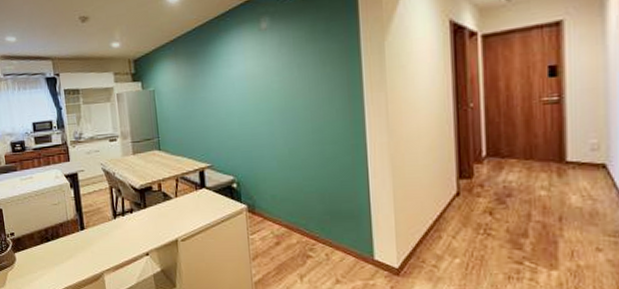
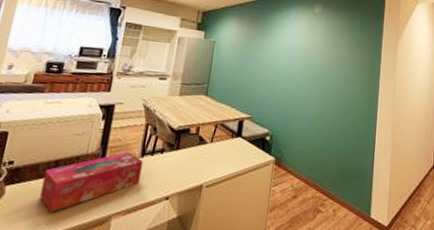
tissue box: none [39,215,119,272] -> present [39,151,144,212]

